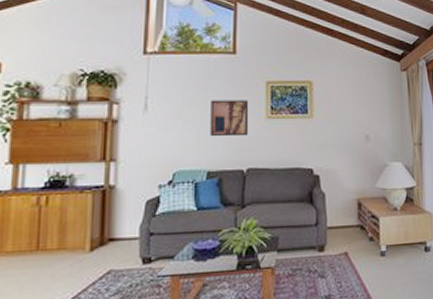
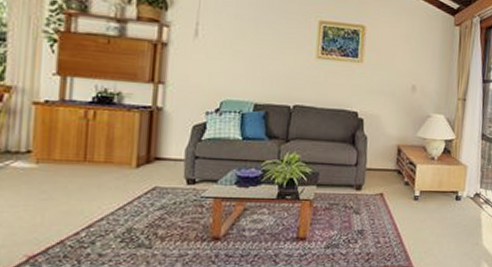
wall art: present [210,100,249,137] -> none [259,33,301,74]

